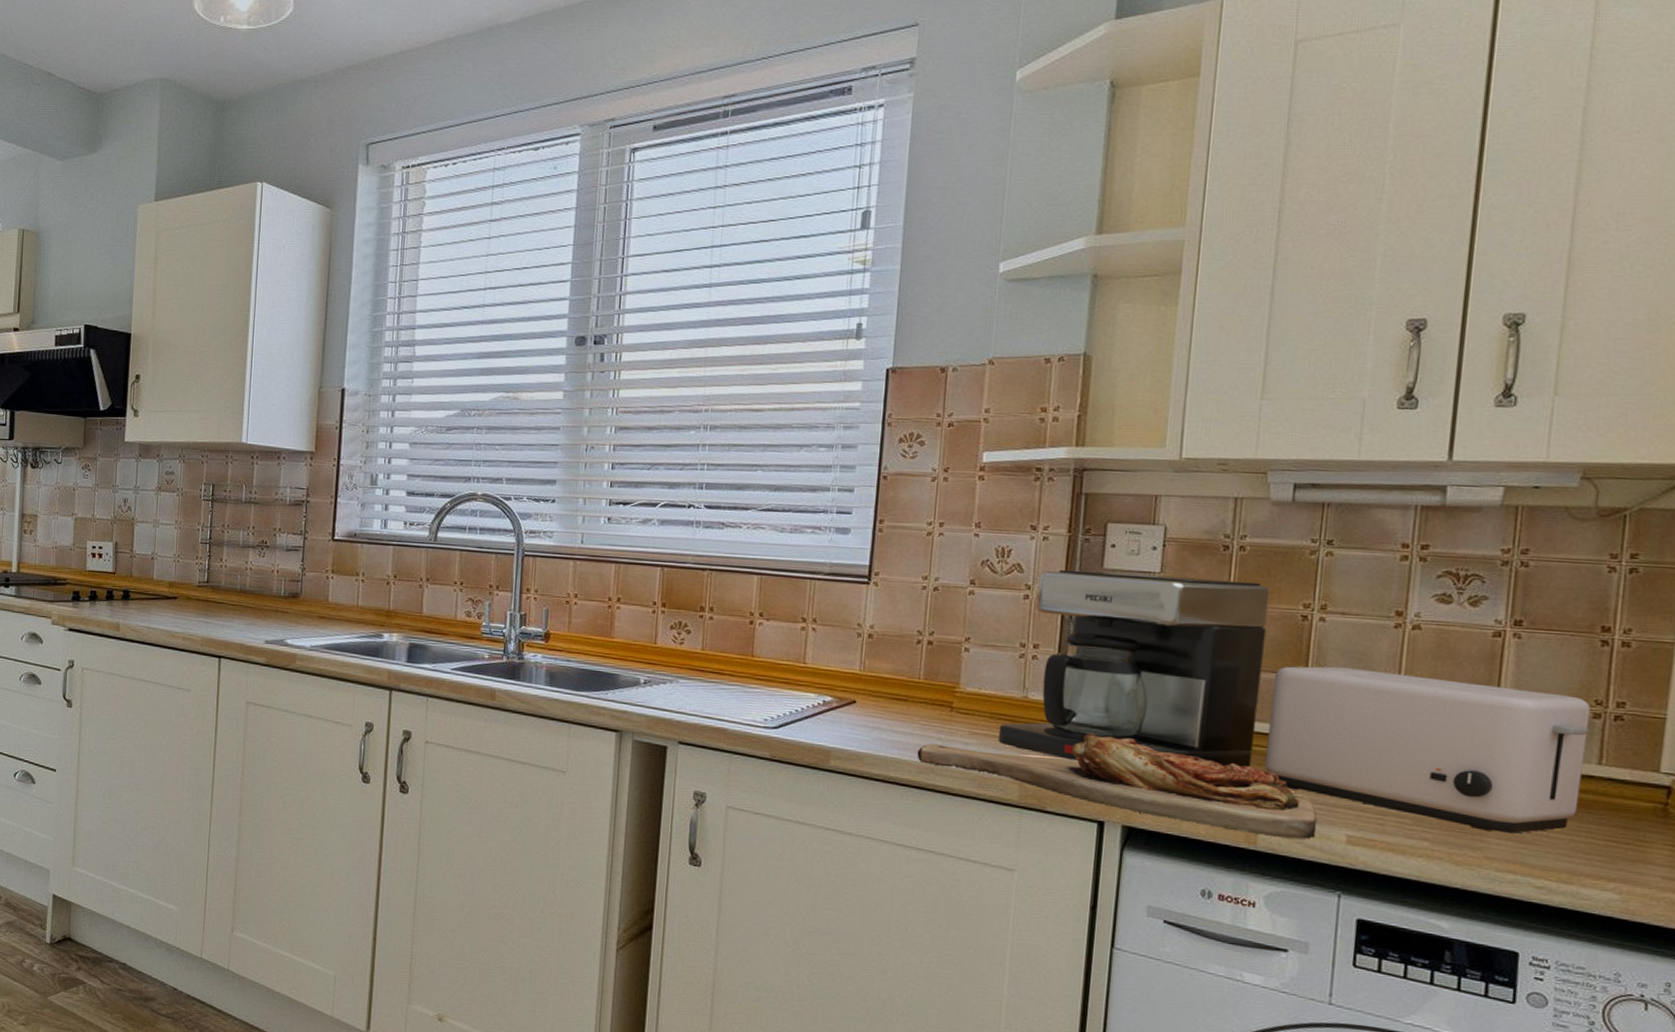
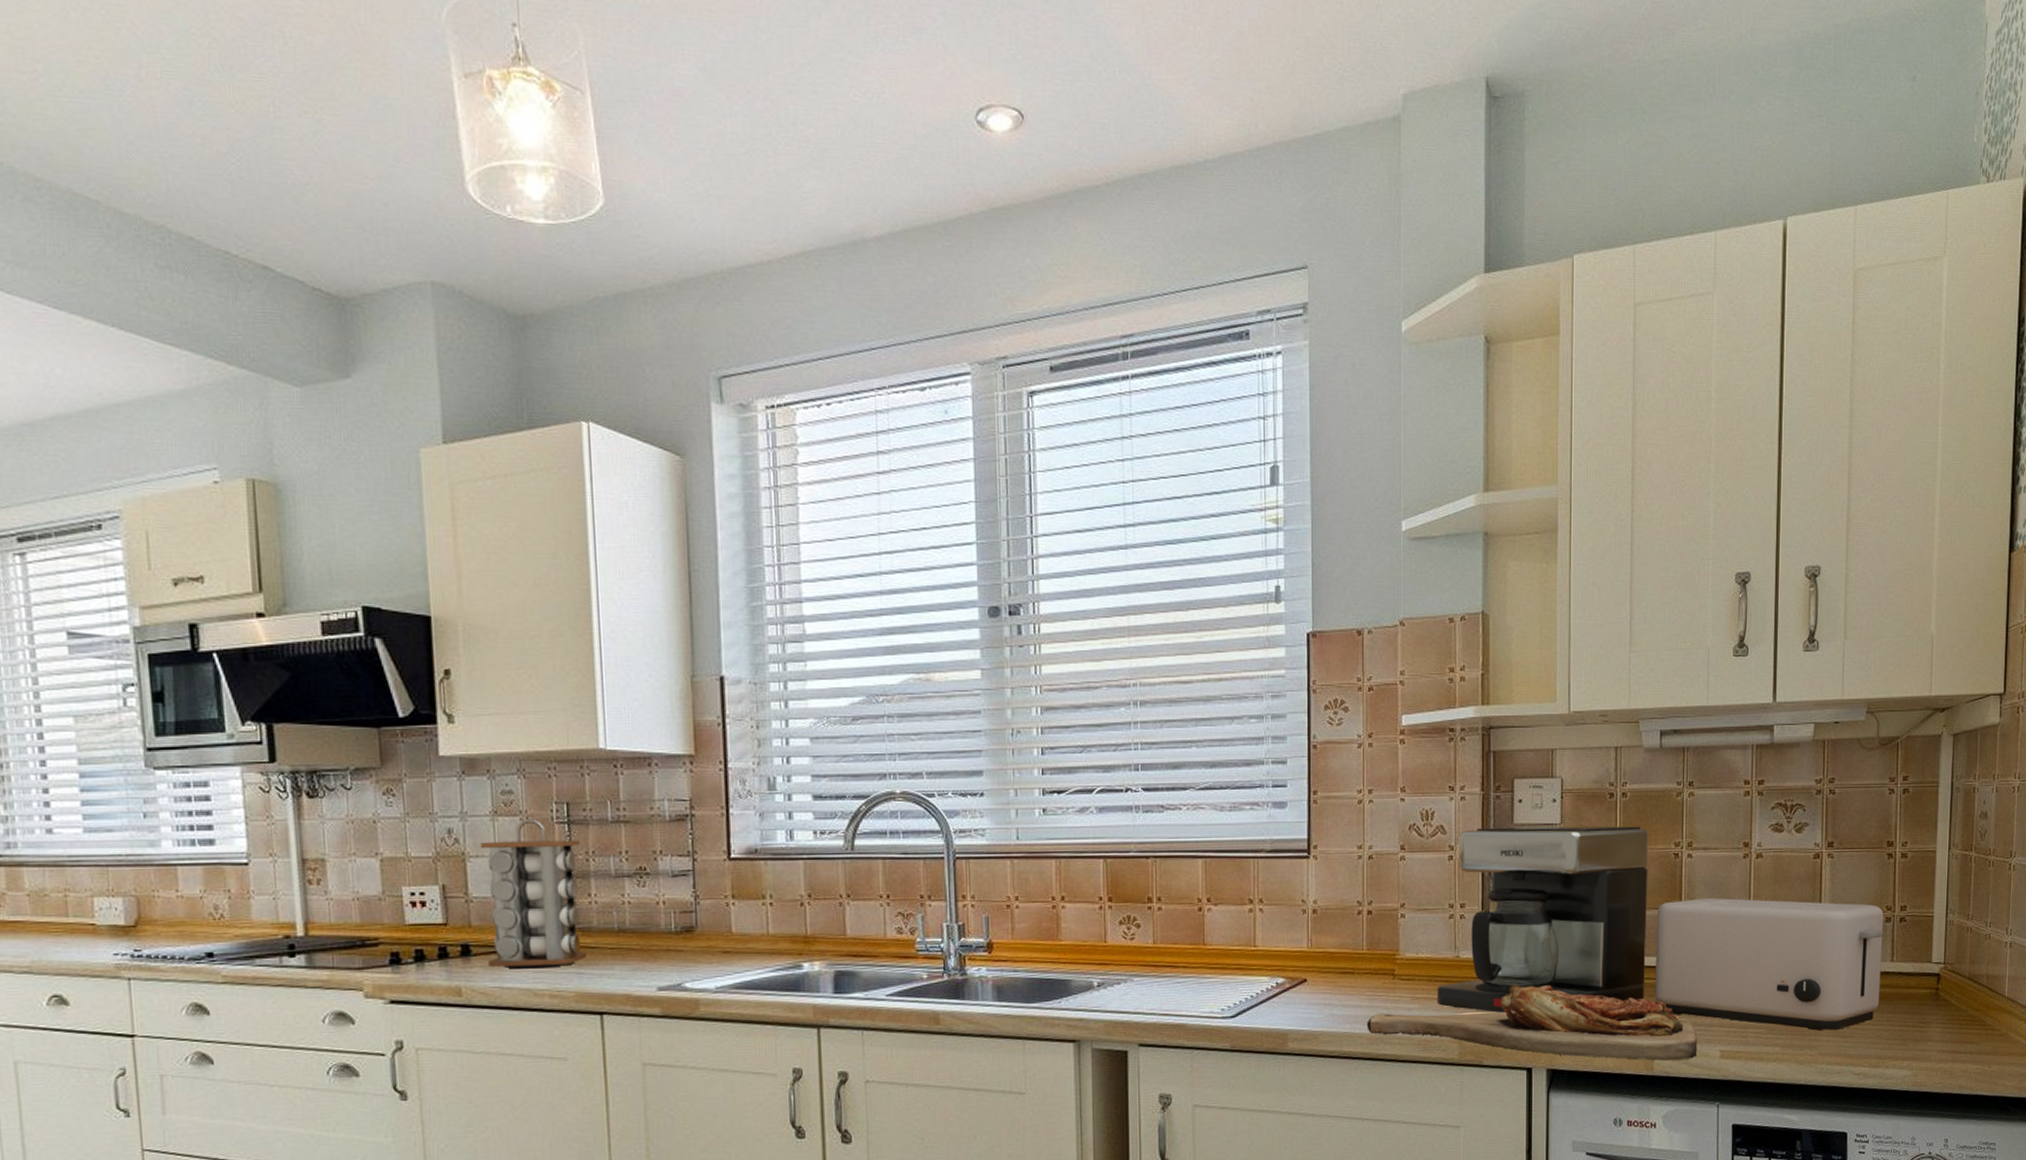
spice rack: none [141,495,219,616] -> present [479,819,588,969]

